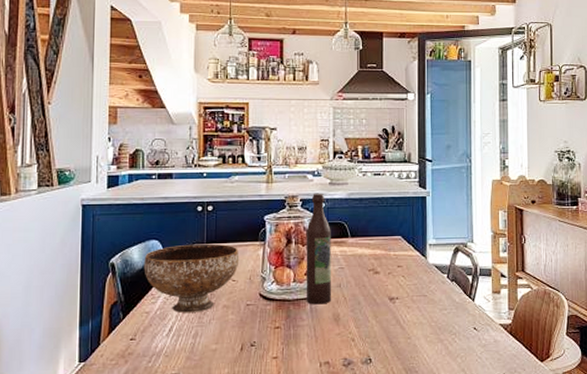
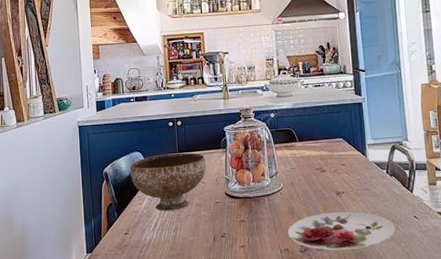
wine bottle: present [306,193,332,305] -> none [260,105,287,201]
plate: none [330,320,453,365] -> present [287,211,396,251]

